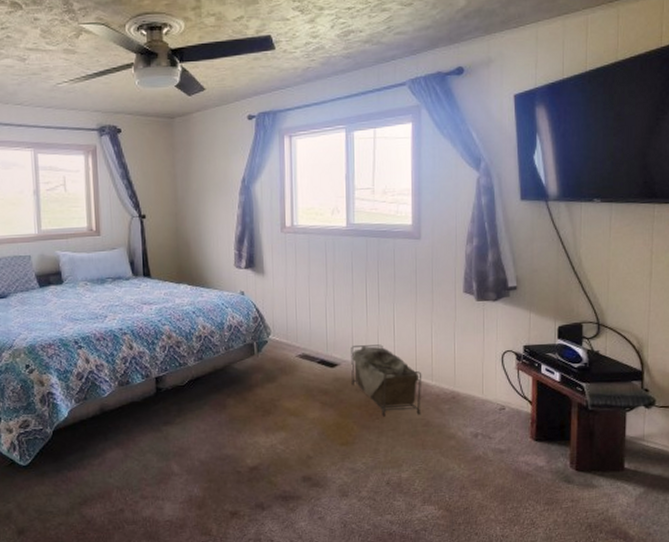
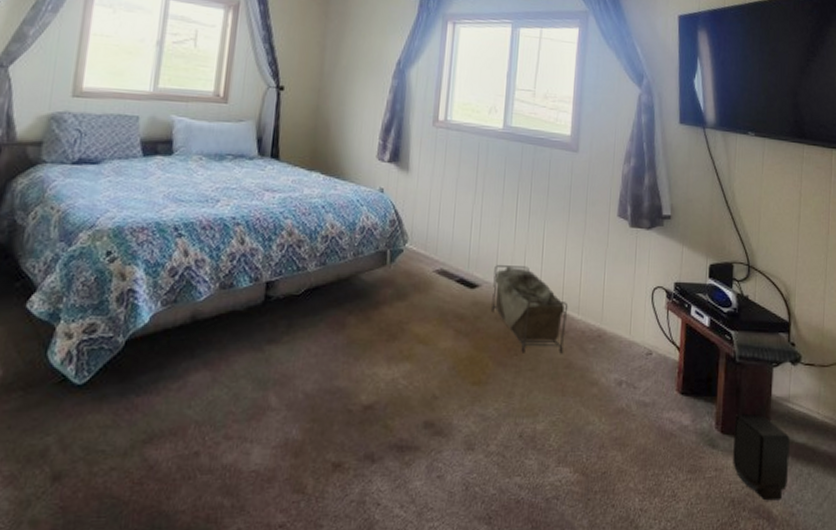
speaker: none [589,453,645,524] -> present [733,414,790,501]

